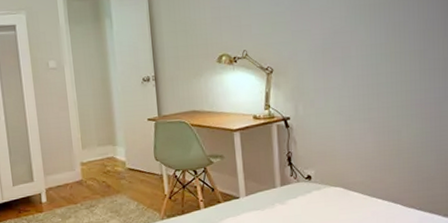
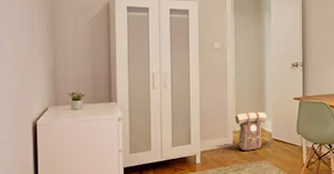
backpack: none [81,138,119,185] -> present [235,112,267,151]

